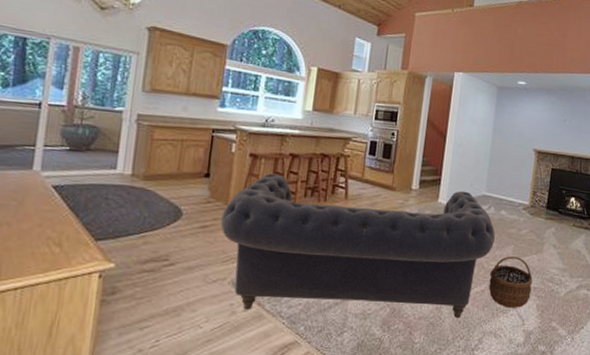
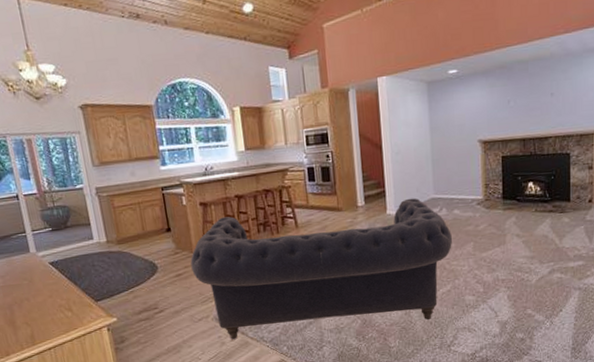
wicker basket: present [488,255,533,308] -> none [453,252,500,303]

